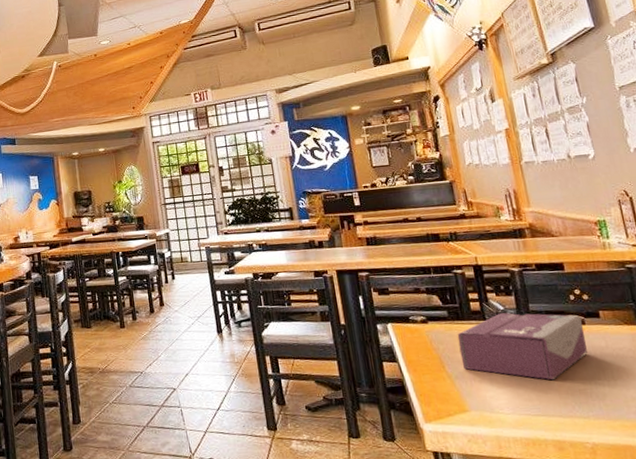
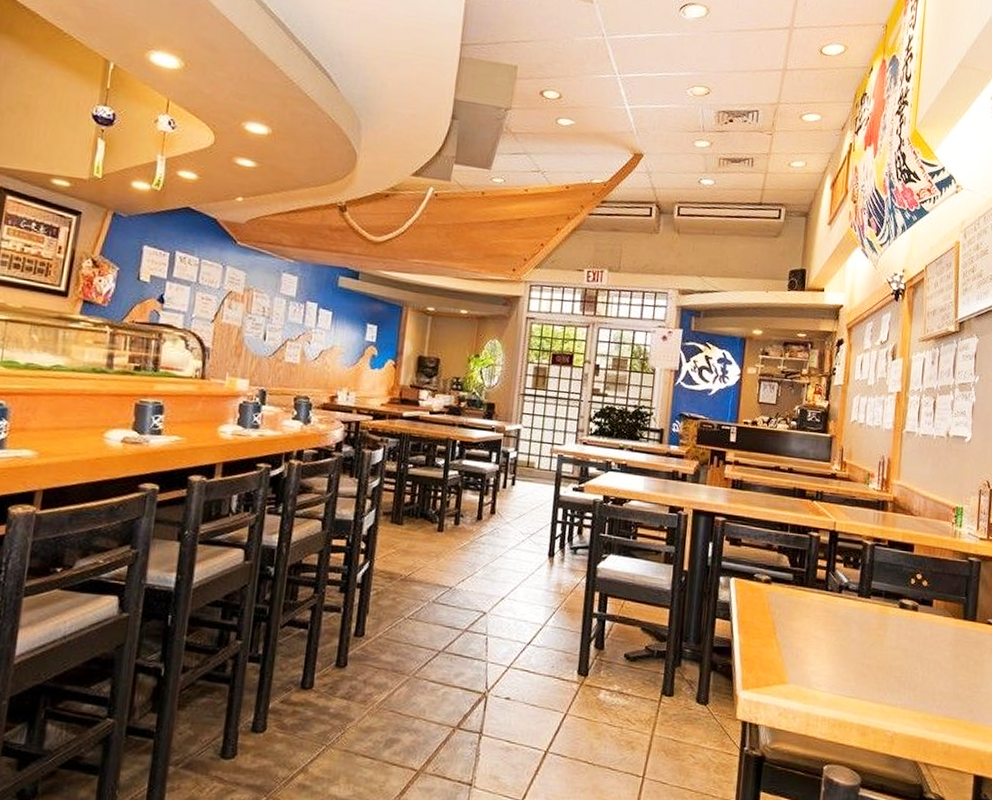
tissue box: present [457,313,588,381] -> none [793,586,915,664]

